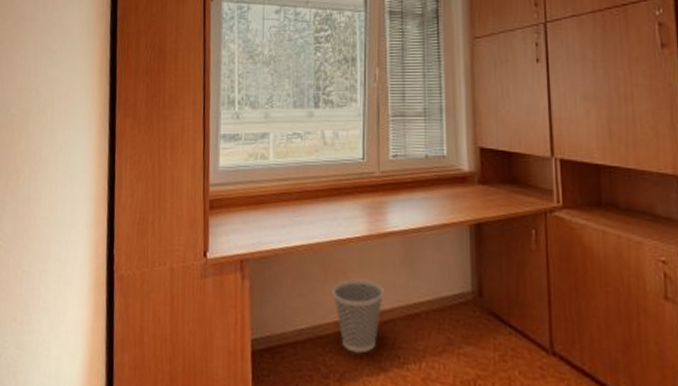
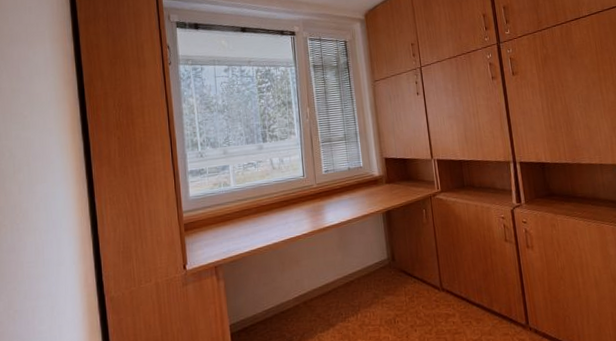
wastebasket: present [332,278,384,354] -> none [289,263,327,318]

